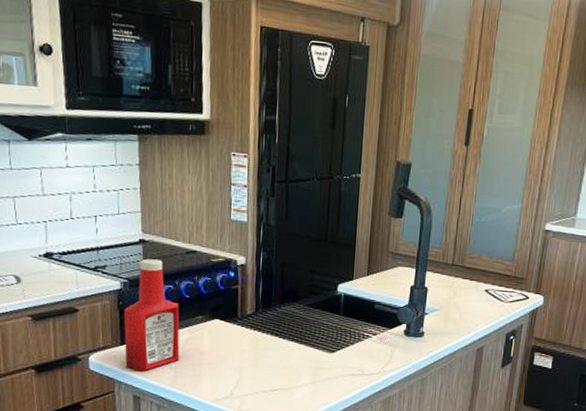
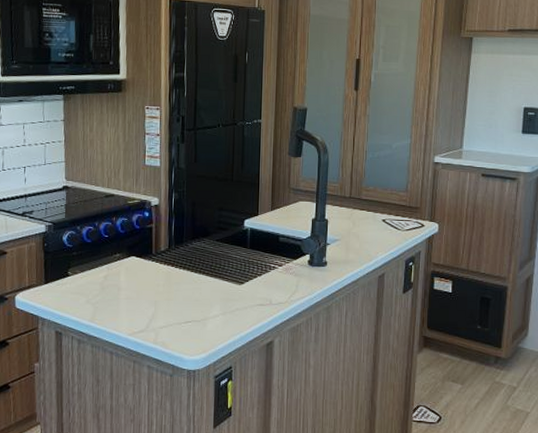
ketchup bottle: present [123,258,180,372] -> none [48,203,99,308]

